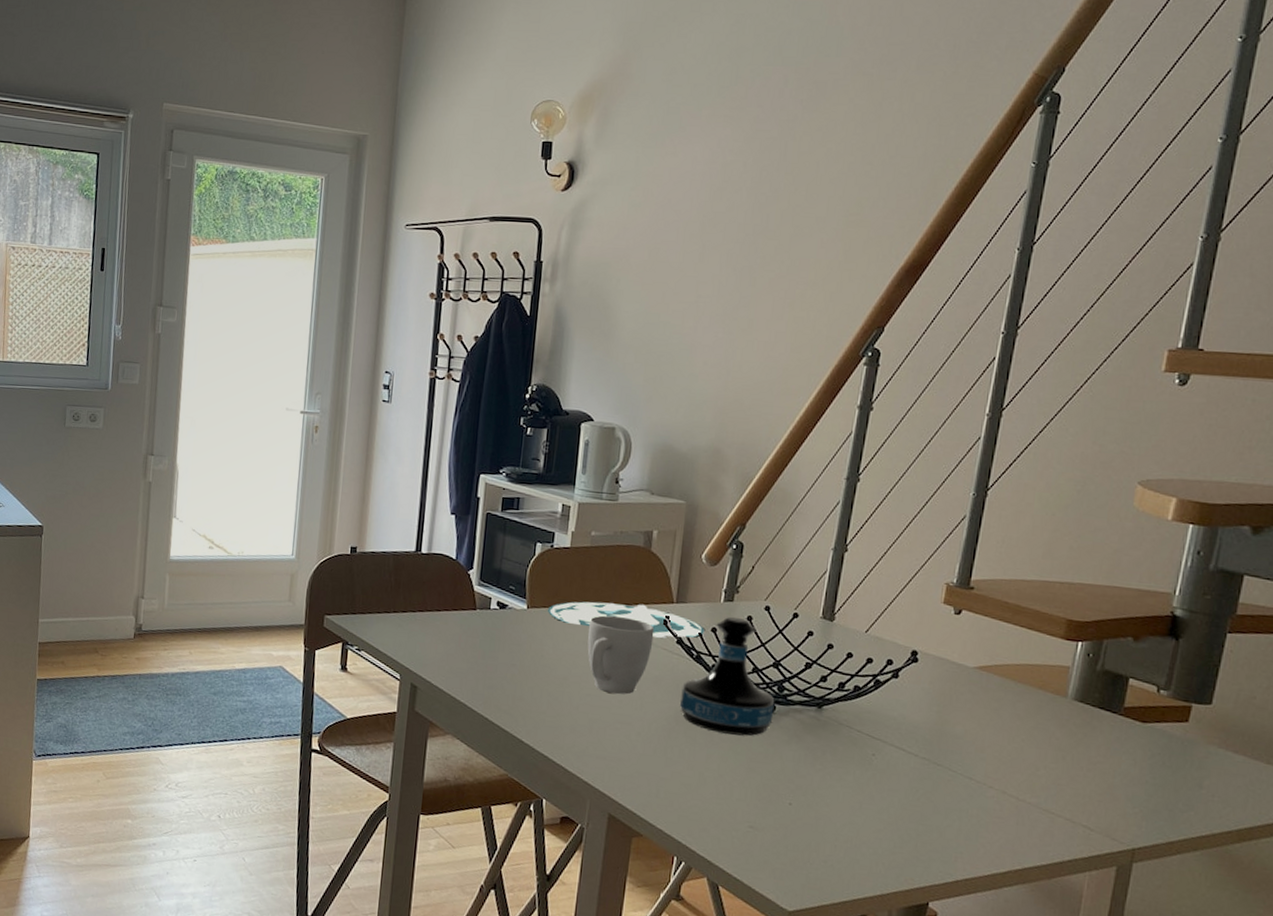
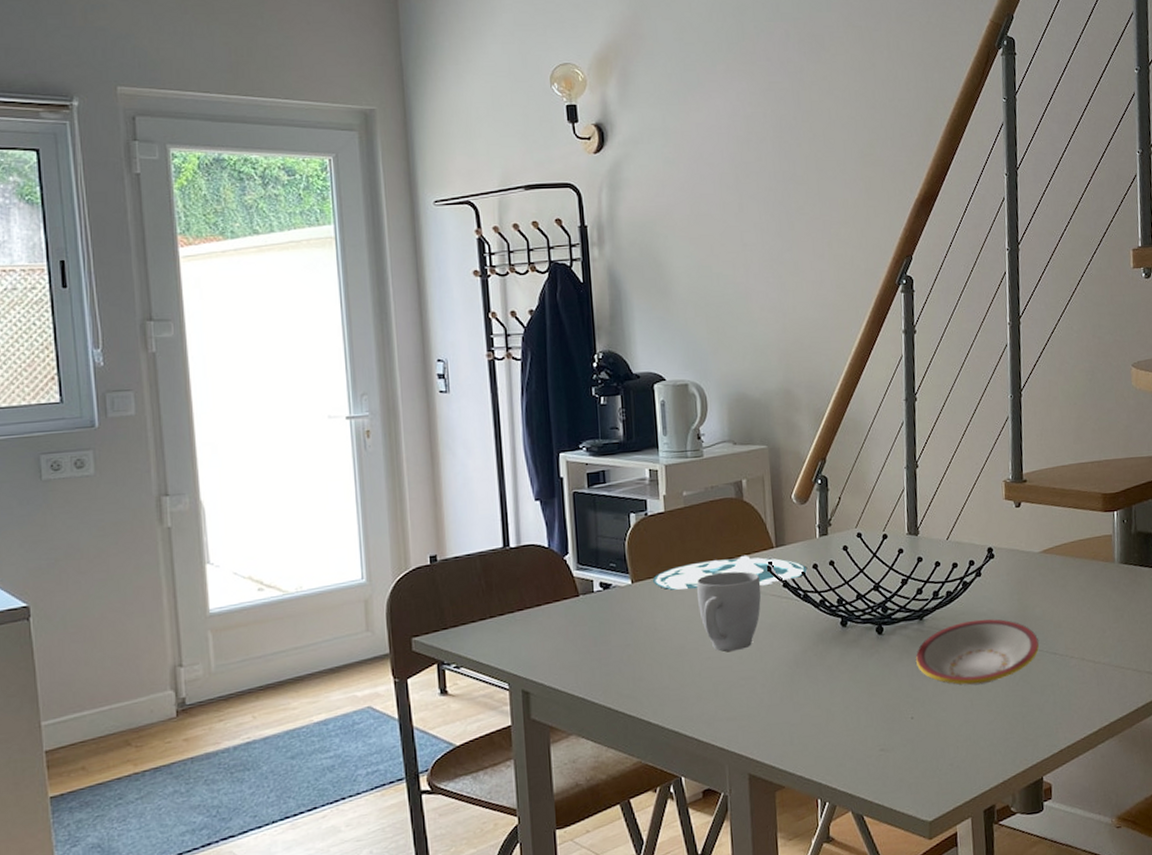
tequila bottle: present [680,616,775,736] -> none [796,549,883,666]
plate: none [806,721,953,791] -> present [916,619,1039,686]

